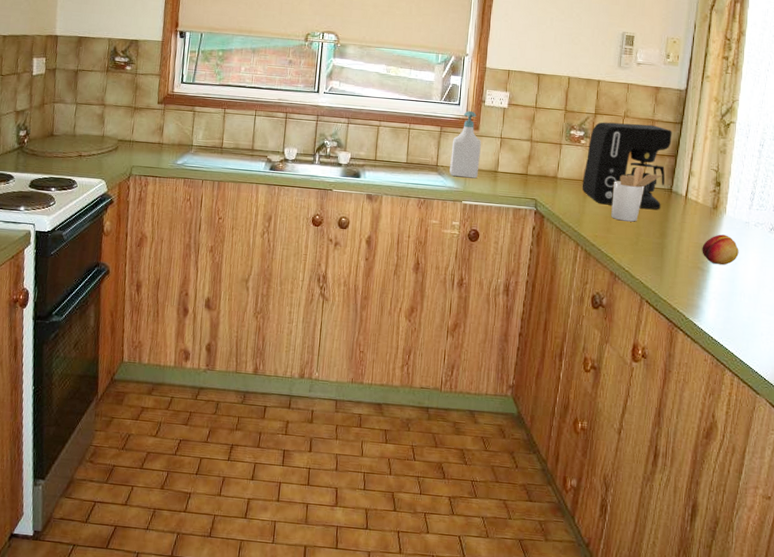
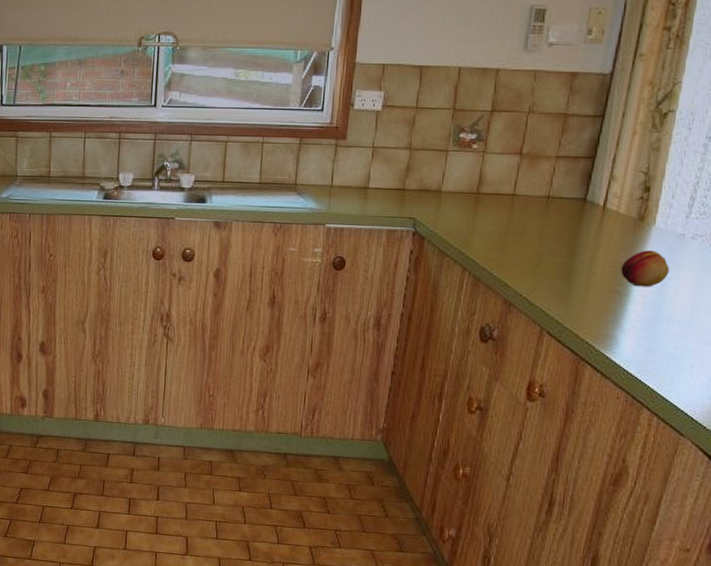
soap bottle: present [449,110,481,179] -> none [310,116,349,197]
coffee maker: present [582,122,672,210] -> none [471,120,590,224]
utensil holder: present [611,166,662,222] -> none [507,172,575,240]

